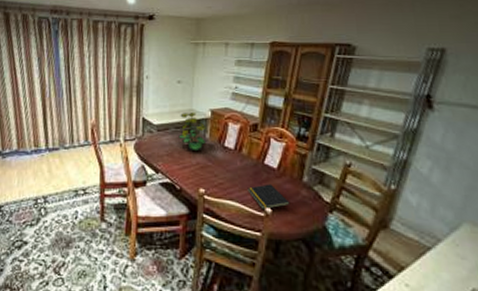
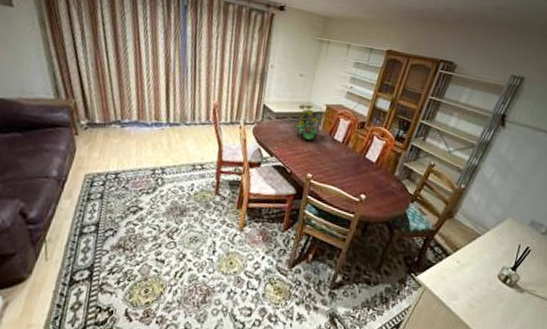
notepad: present [247,184,290,209] -> none [348,174,382,196]

